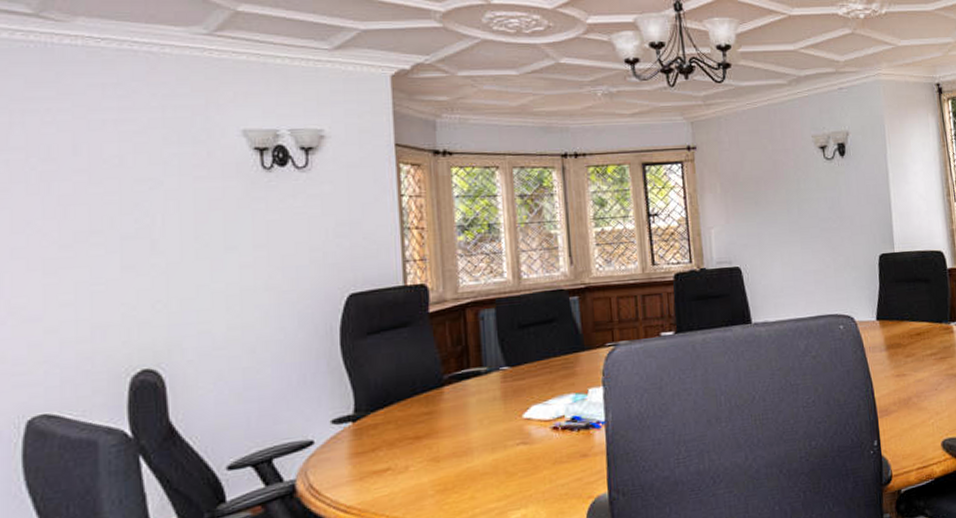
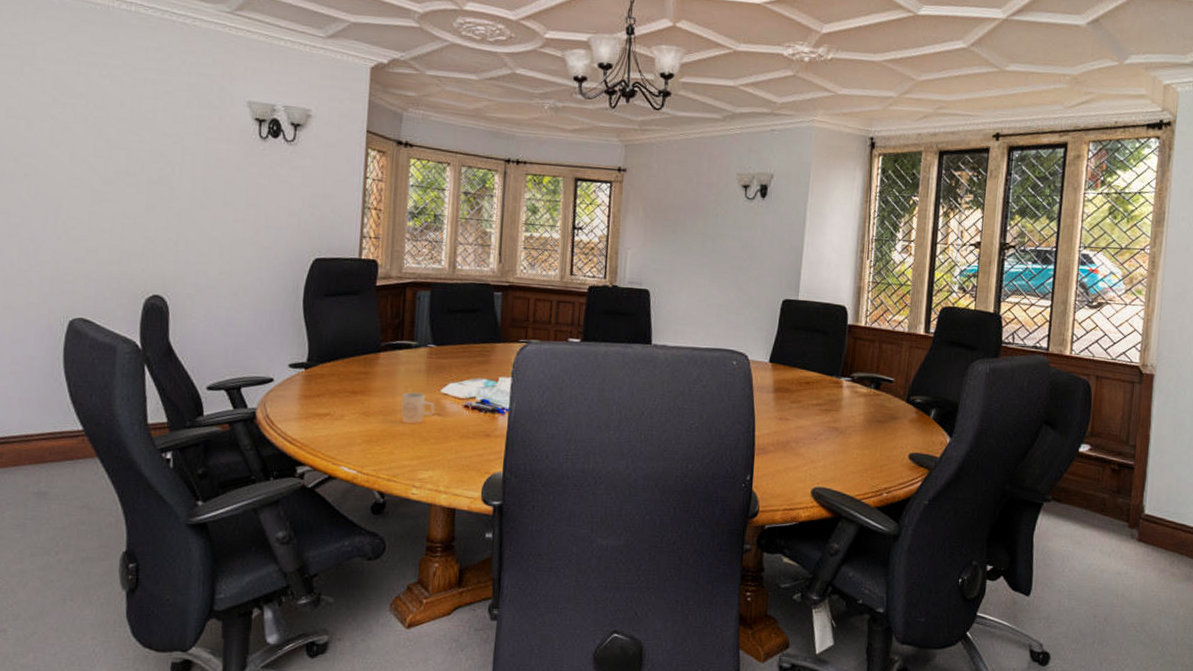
mug: none [476,422,519,462] -> present [400,391,436,425]

